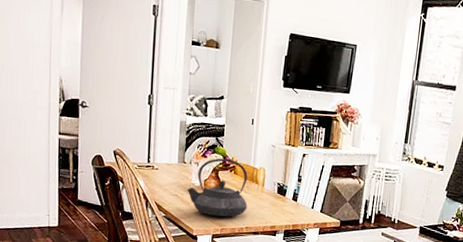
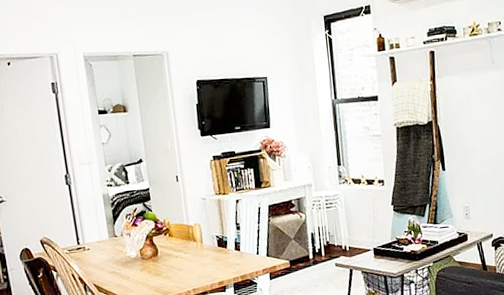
teapot: present [187,158,248,217] -> none [124,222,190,286]

